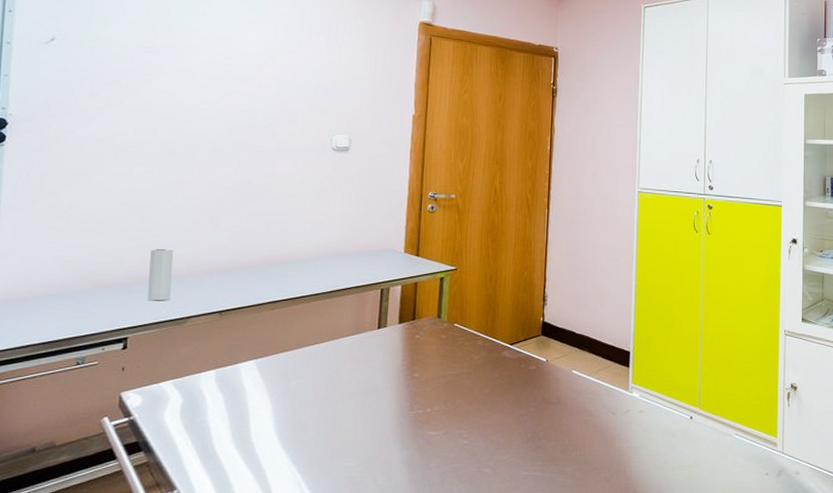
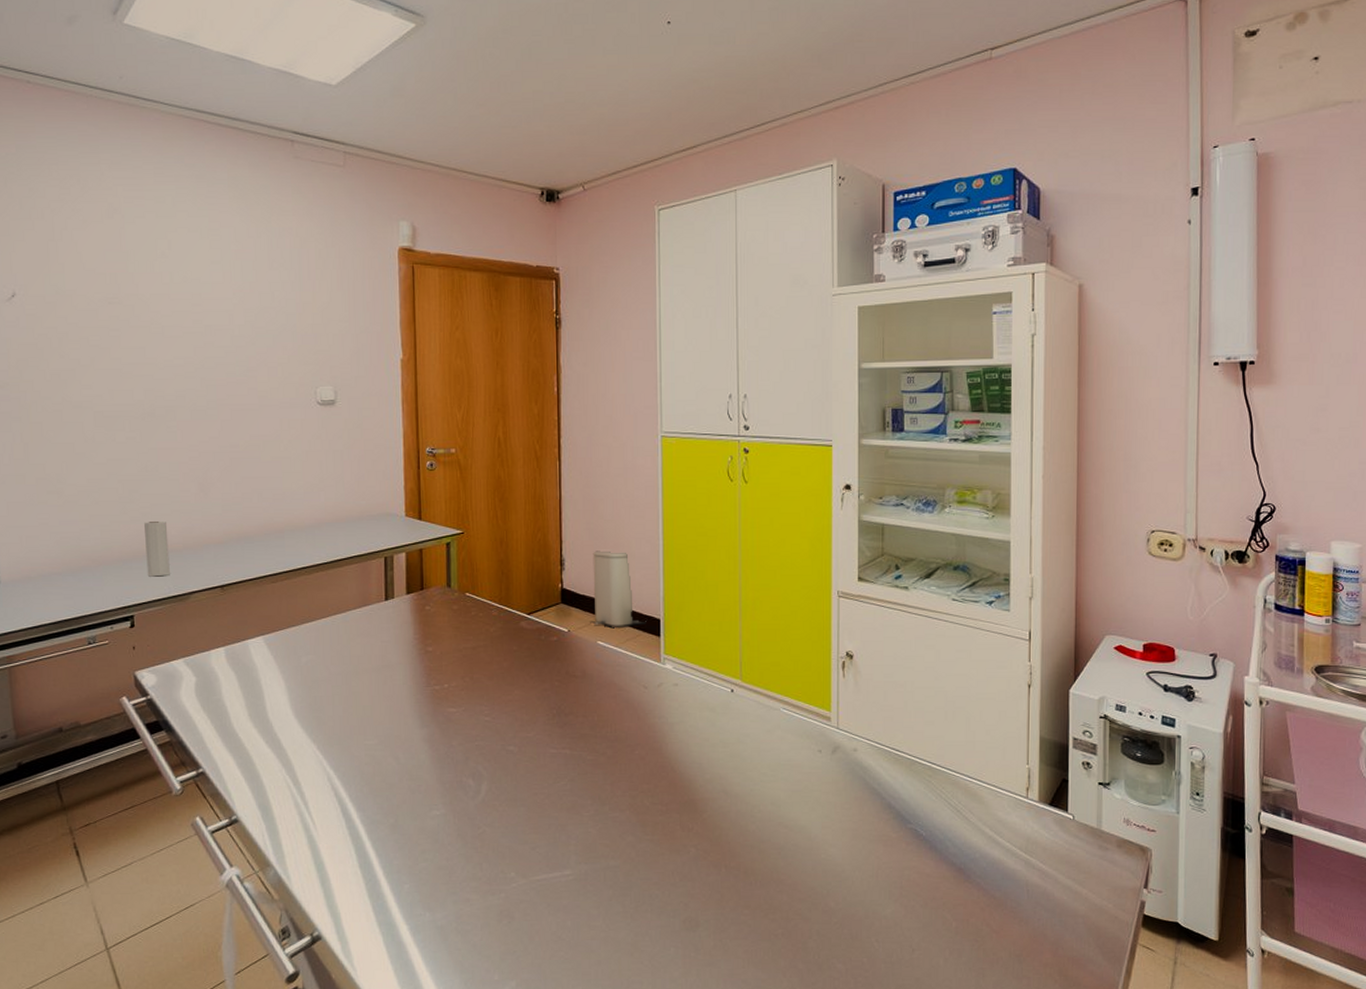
pedal bin: none [566,288,618,359] -> present [589,549,646,629]

